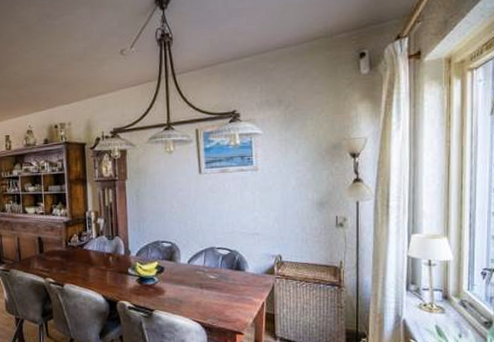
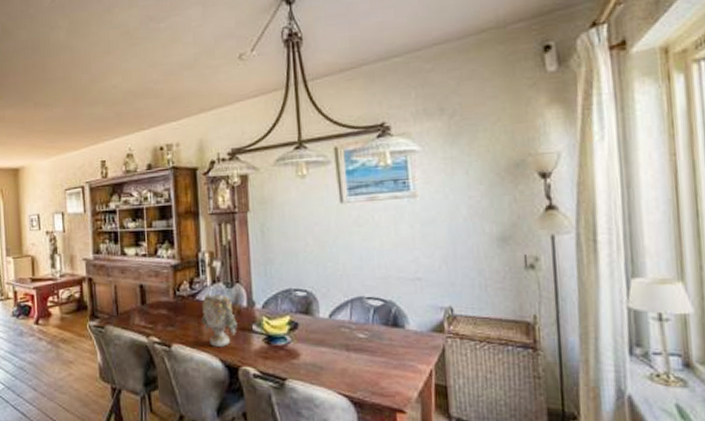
vase: none [88,244,116,286] -> present [201,293,237,347]

